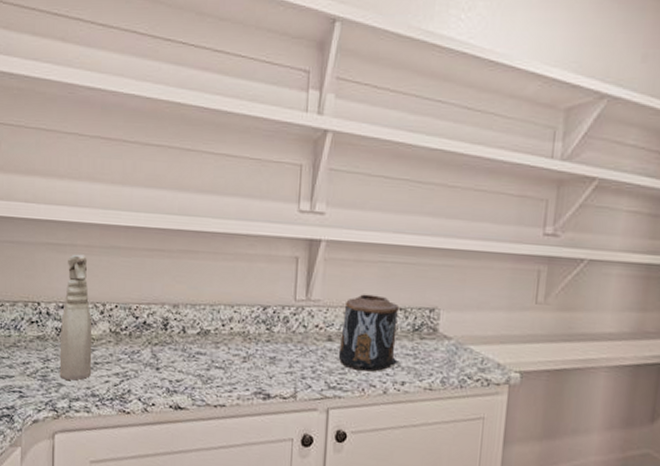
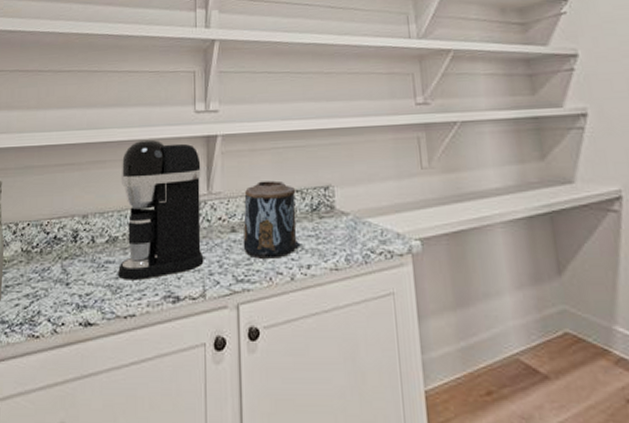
coffee maker: none [209,234,301,375] -> present [118,139,204,280]

